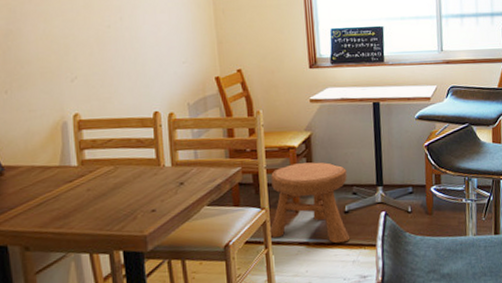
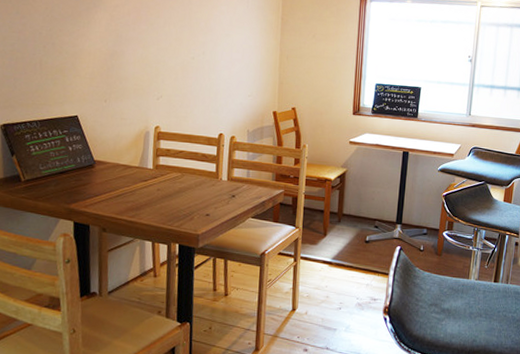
stool: present [268,162,350,243] -> none [298,194,372,267]

